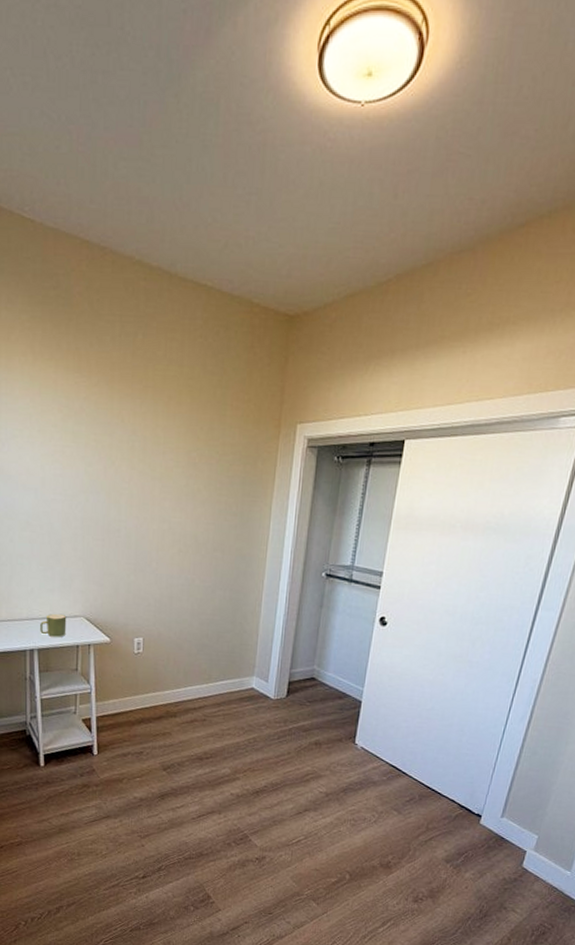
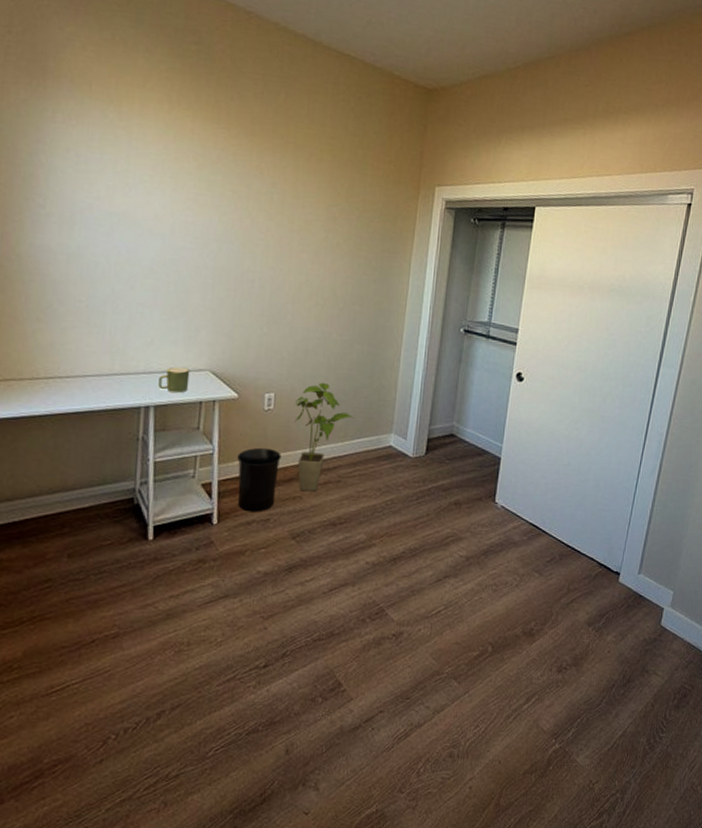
waste bin: none [112,687,151,746] -> present [237,447,282,512]
house plant: none [161,628,218,728] -> present [294,383,354,491]

